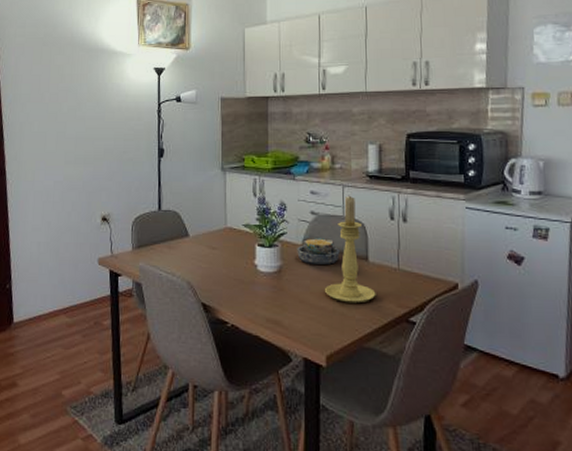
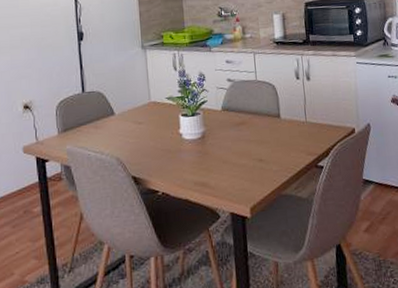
bowl: present [297,237,341,266] -> none [217,101,257,127]
candle holder: present [325,195,376,304] -> none [245,61,289,158]

